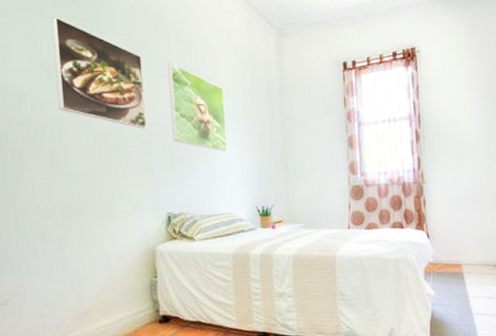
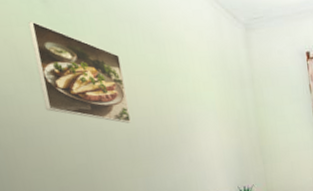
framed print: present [168,63,228,152] -> none [145,60,208,140]

